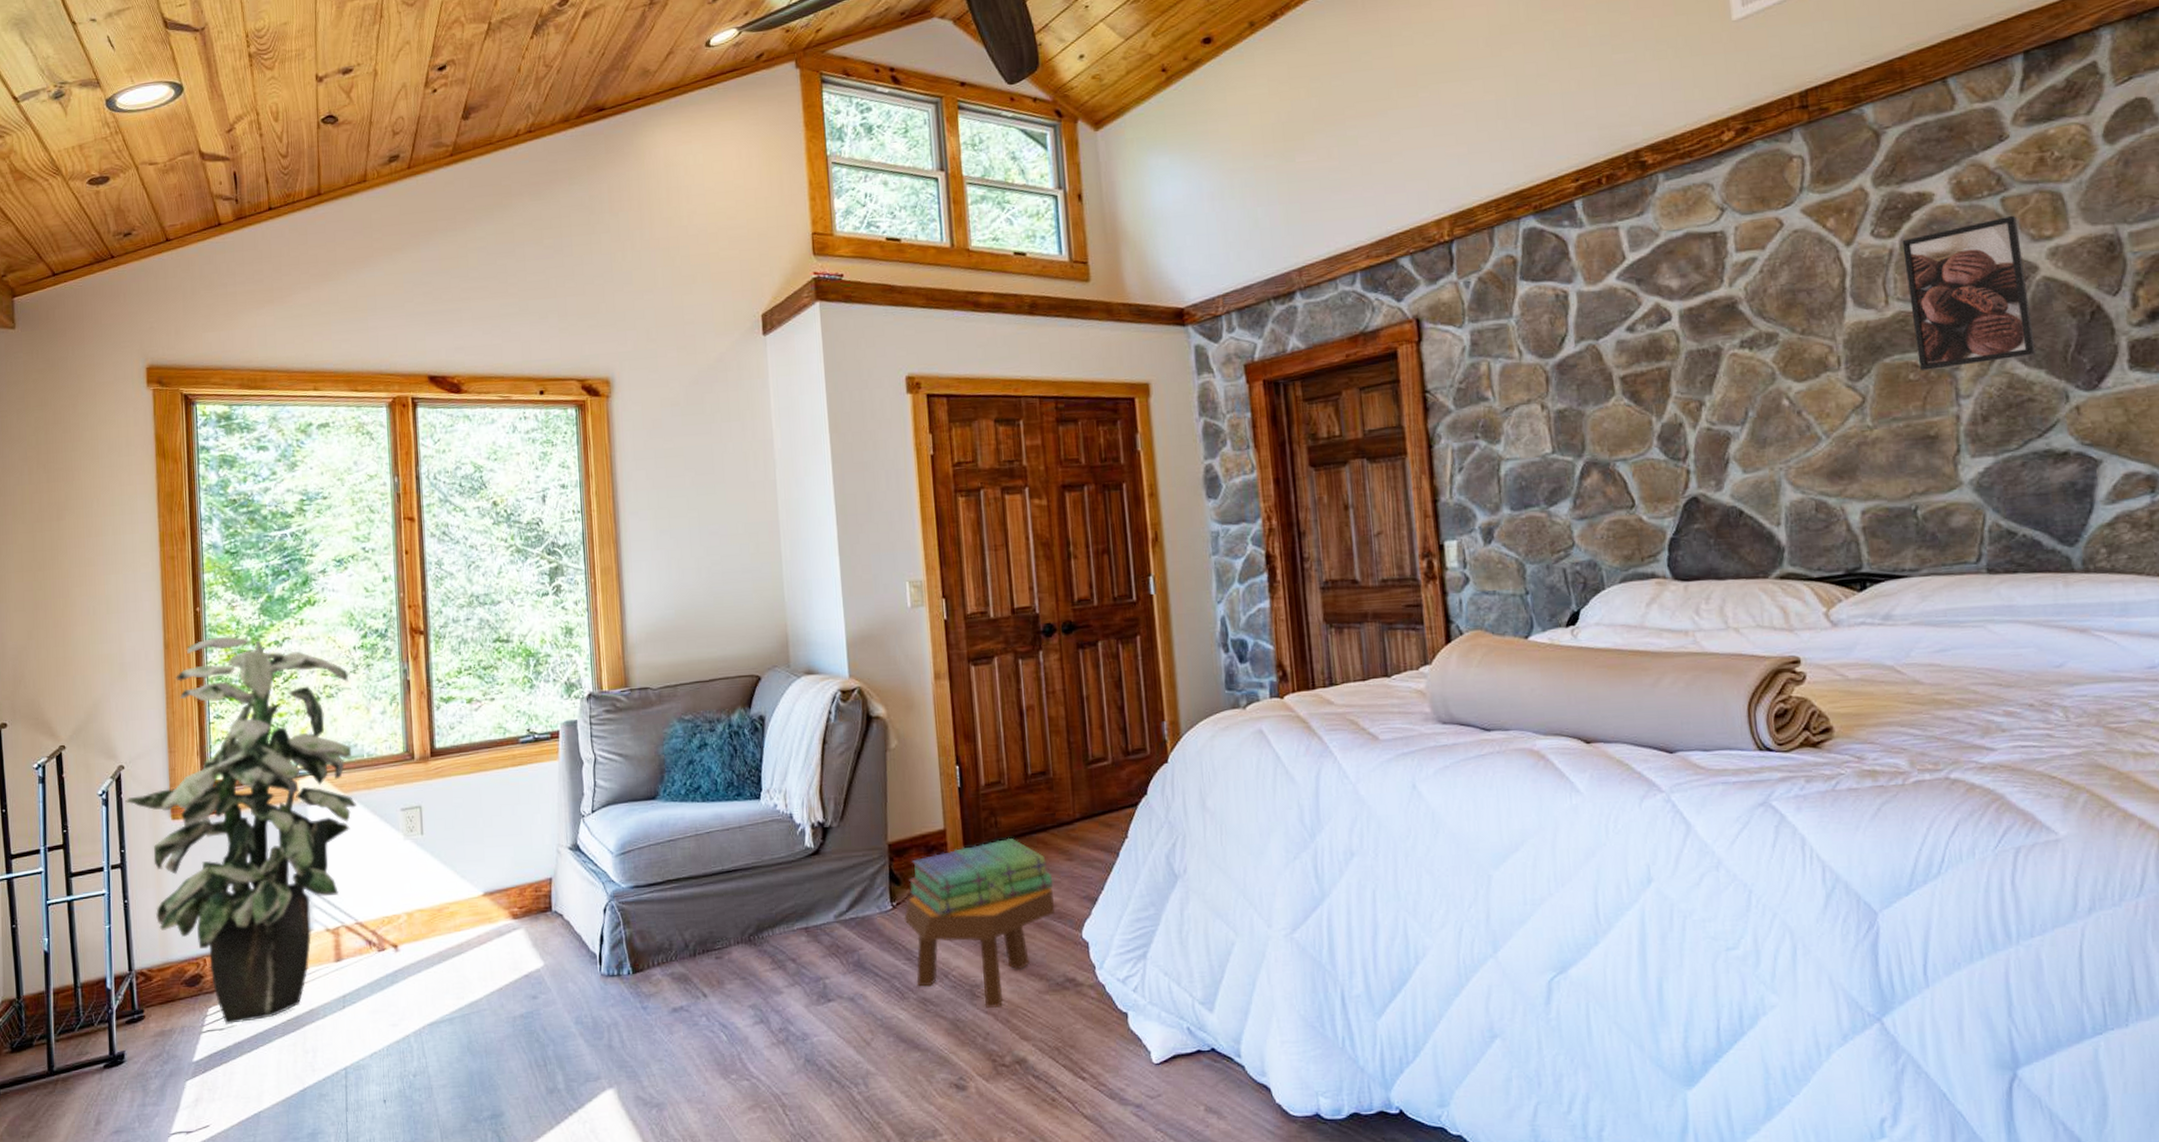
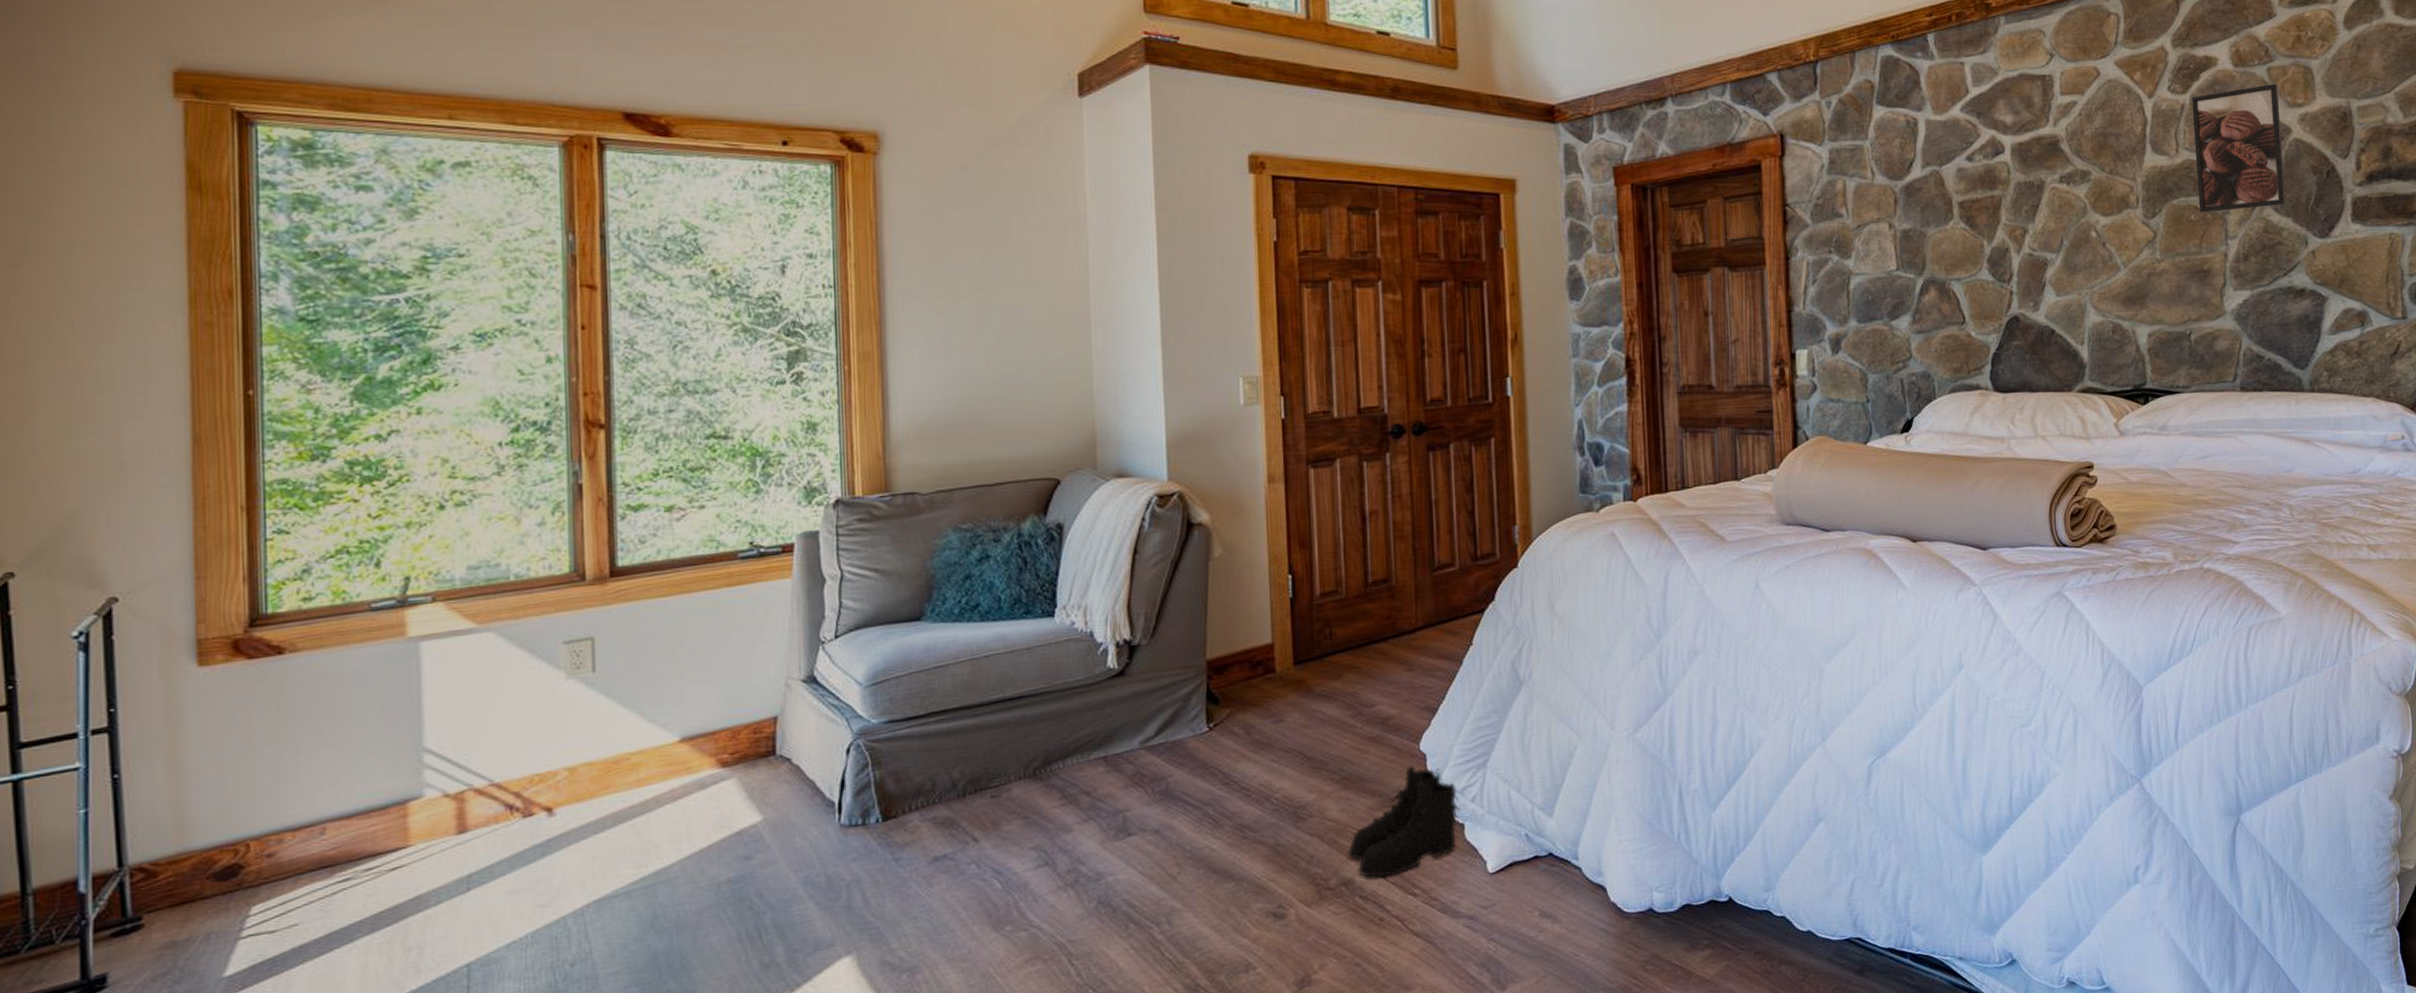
indoor plant: present [124,636,357,1025] -> none [117,427,498,926]
footstool: present [903,887,1056,1008] -> none [1220,699,1392,830]
stack of books: present [909,837,1053,917] -> none [1229,649,1391,737]
boots: none [1020,952,1123,1060] -> present [1348,765,1460,878]

